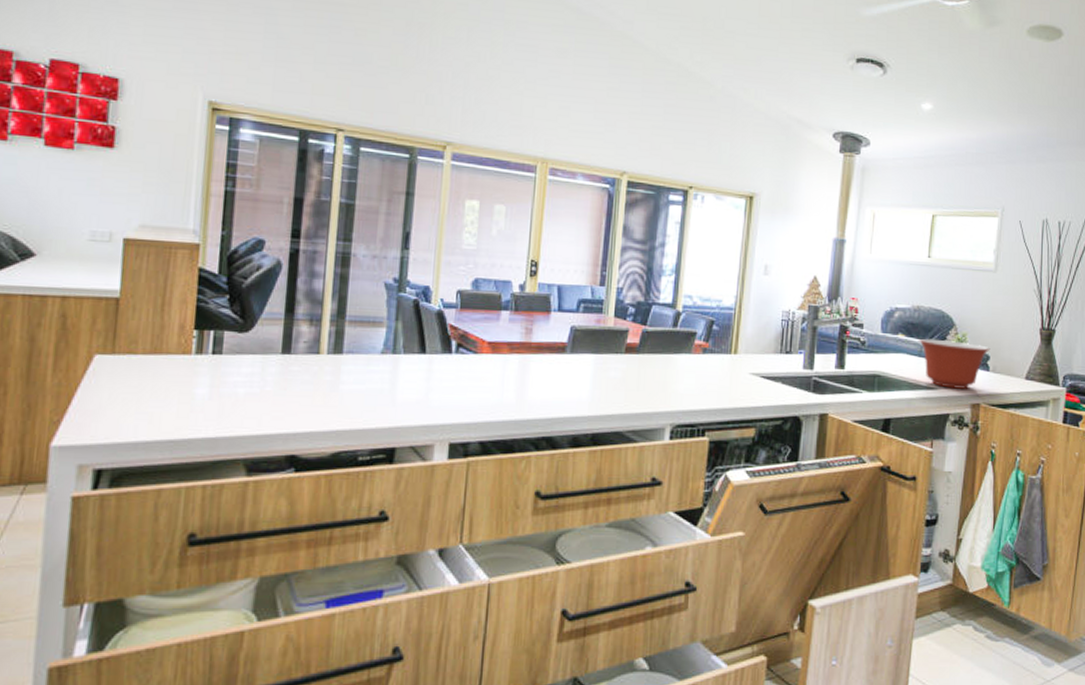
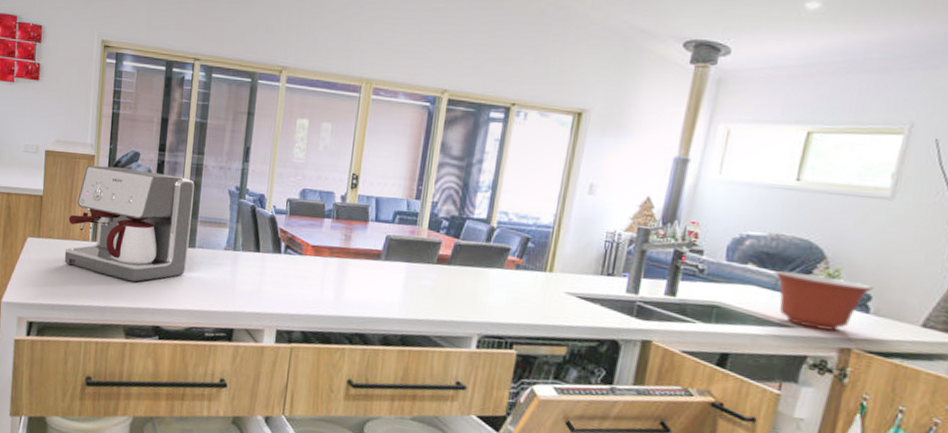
coffee maker: none [153,257,341,402] -> present [64,165,195,282]

